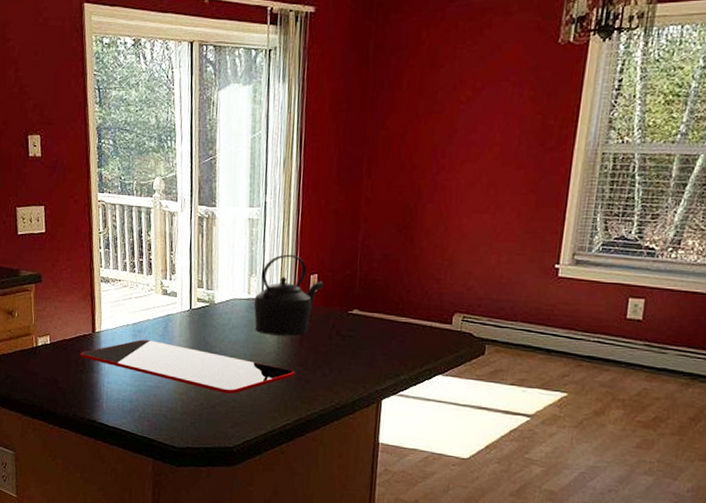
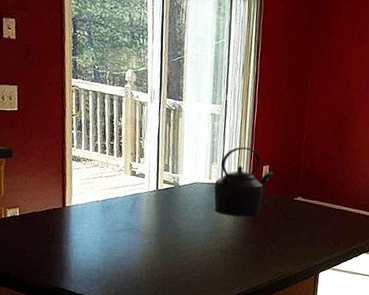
cutting board: present [80,340,295,394] -> none [49,215,248,266]

